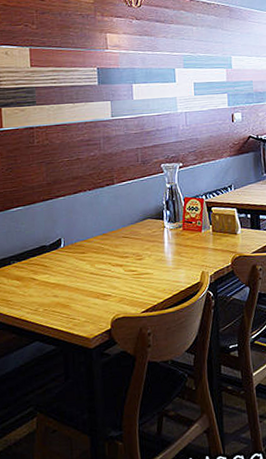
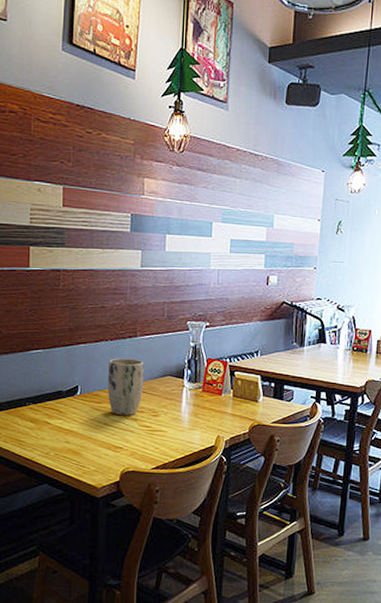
plant pot: none [88,205,126,263] -> present [107,358,144,416]

